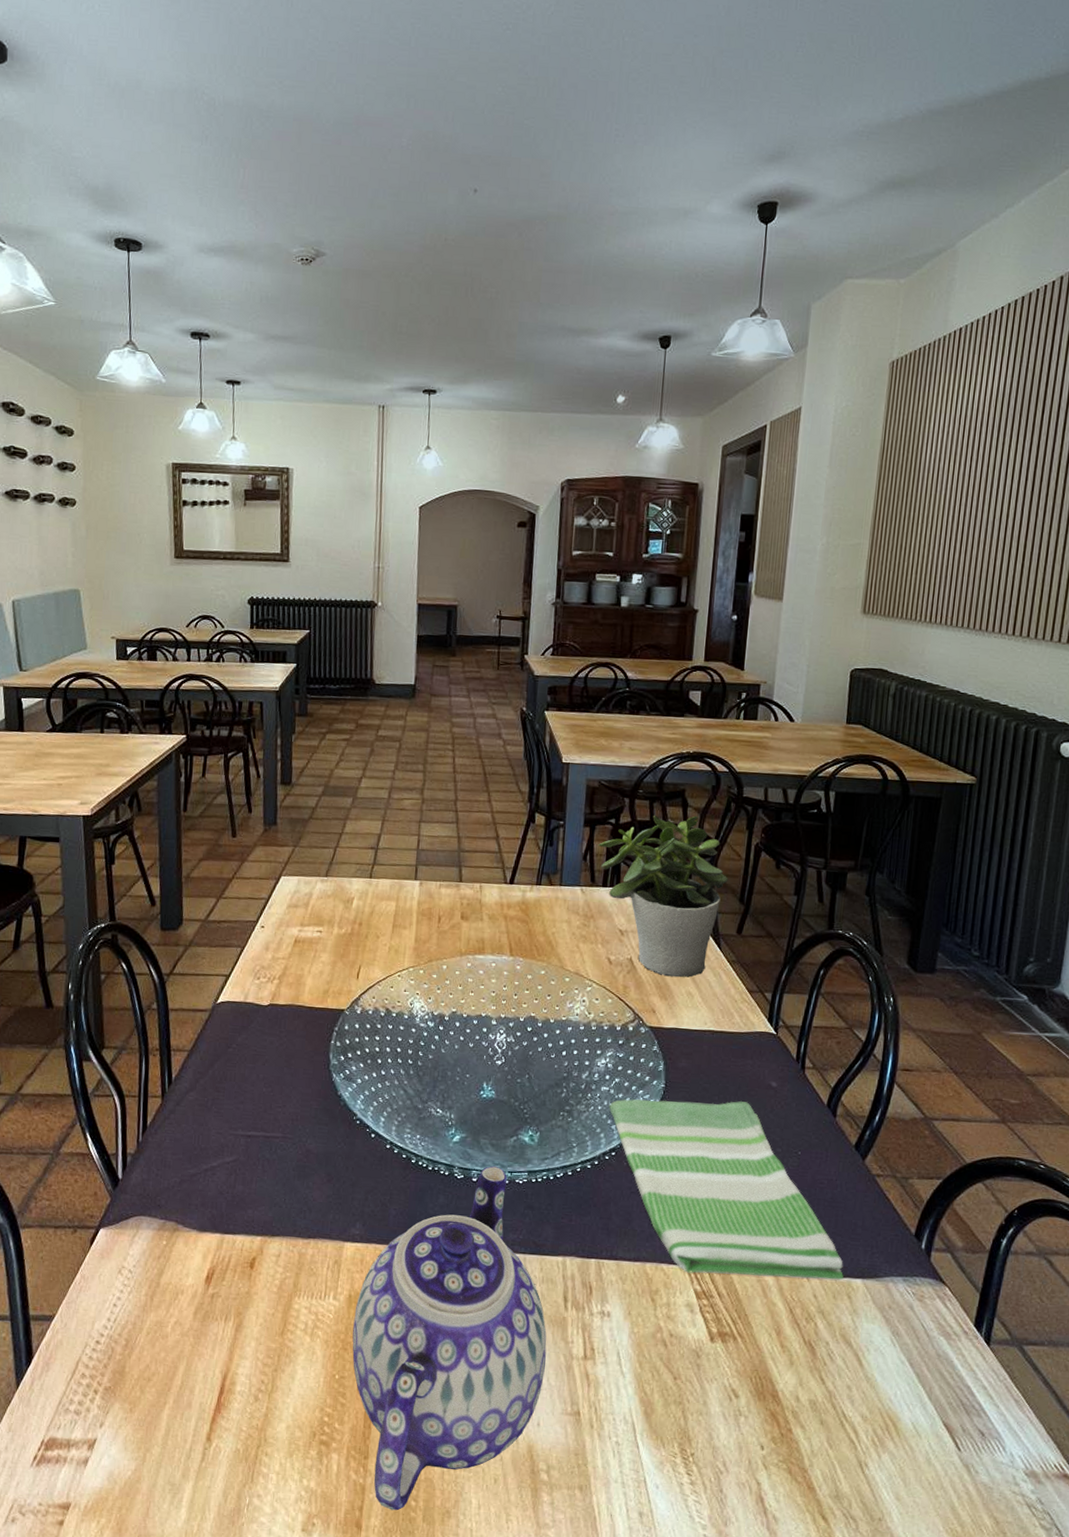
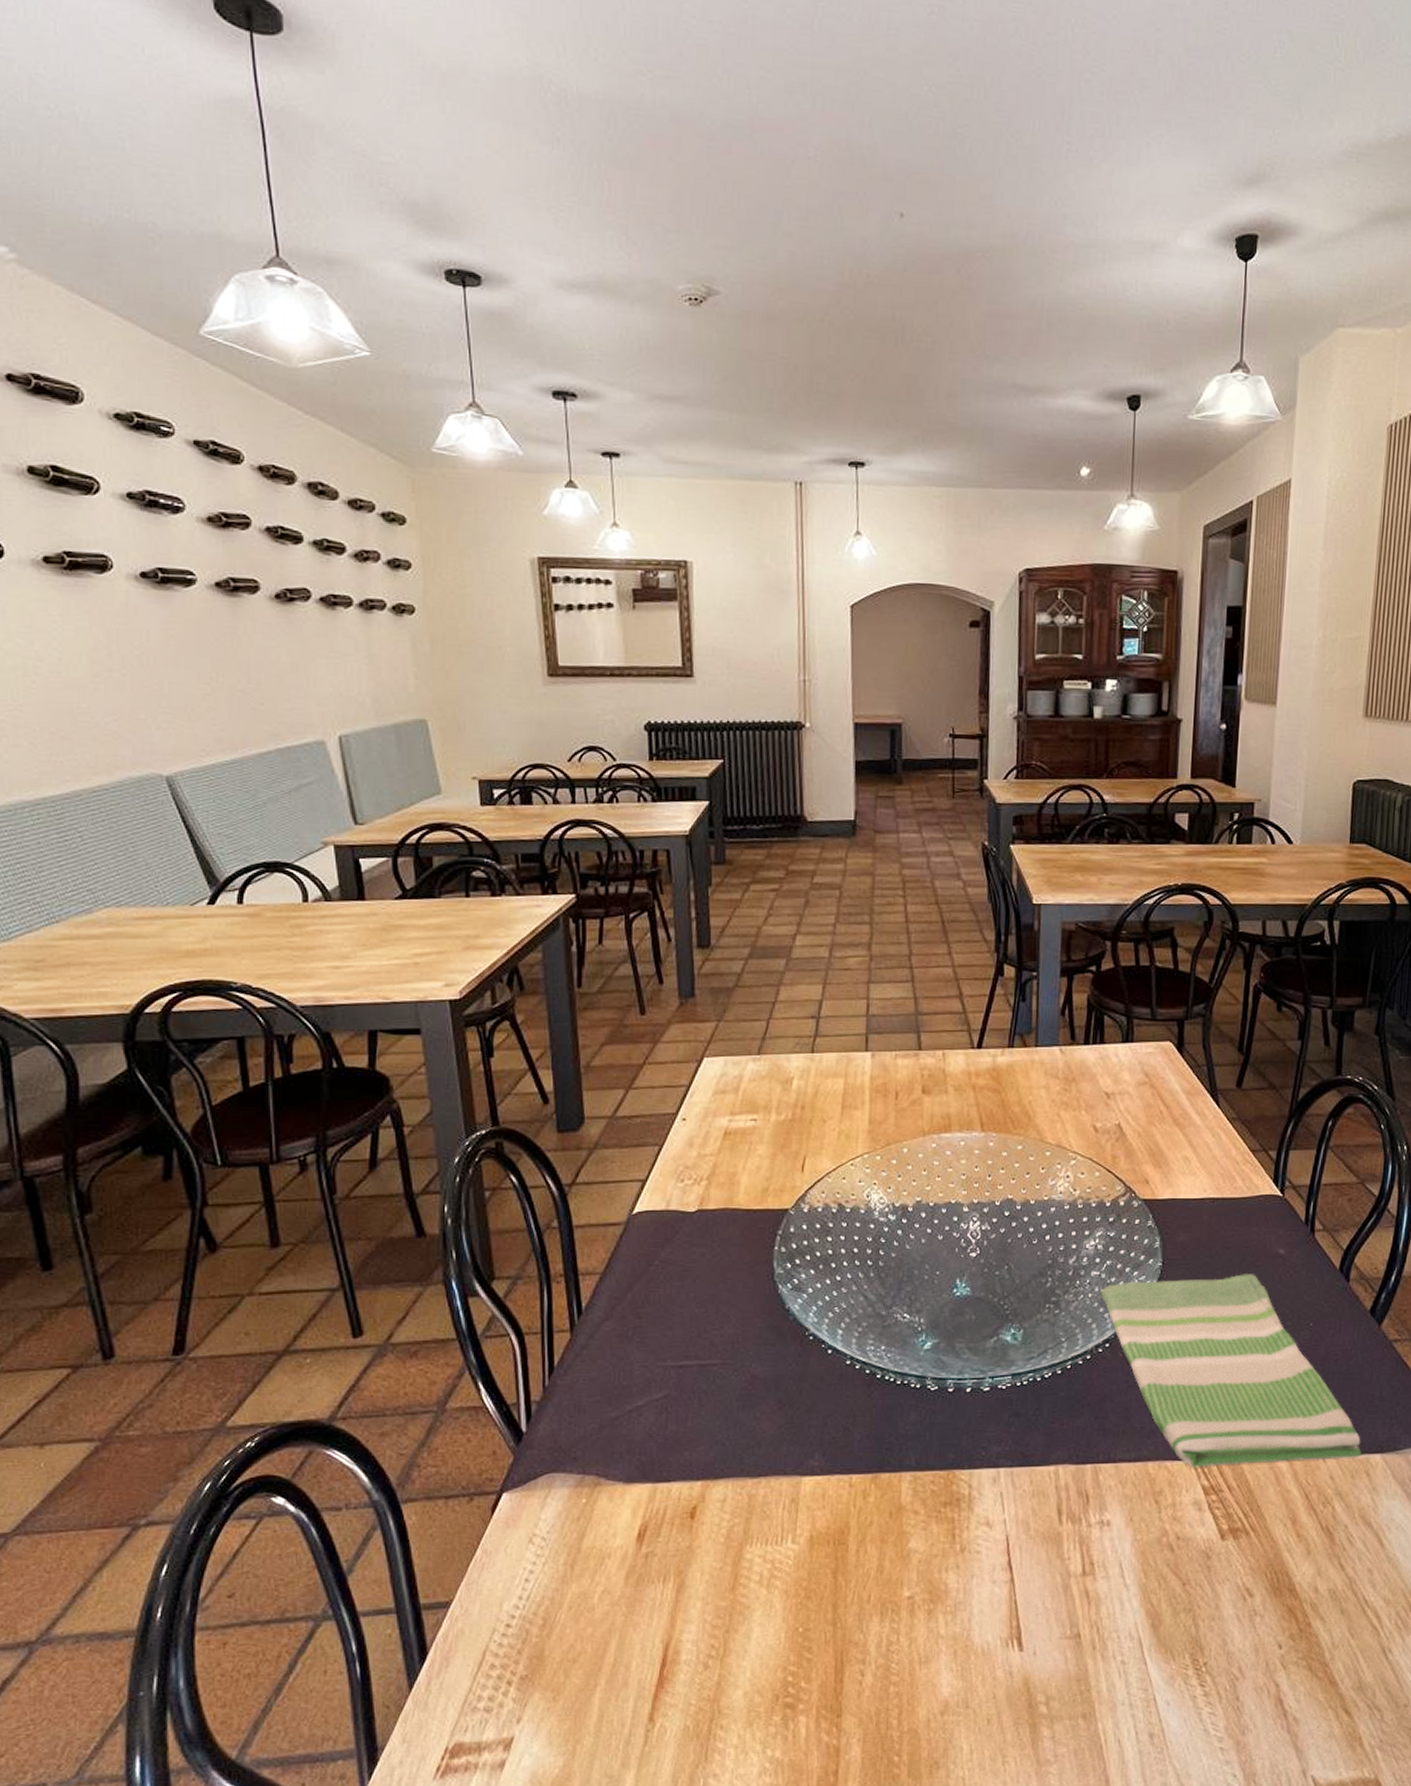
teapot: present [352,1165,547,1511] -> none [816,1372,1041,1770]
potted plant: present [598,815,728,978] -> none [1078,957,1225,1142]

